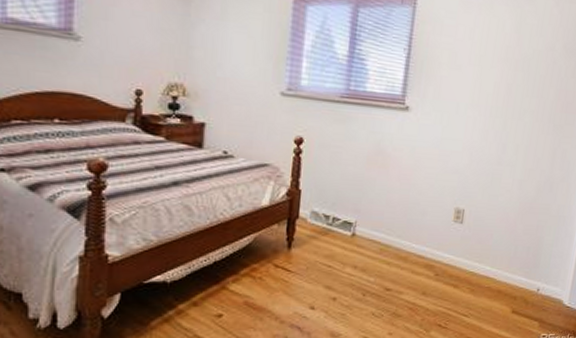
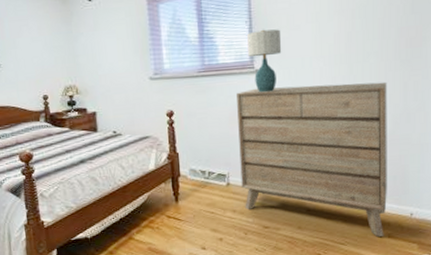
dresser: none [368,127,538,311] -> present [237,81,387,237]
table lamp: none [400,61,440,136] -> present [247,29,282,93]

